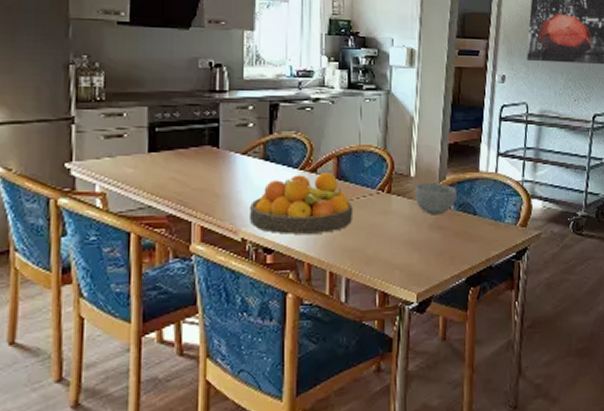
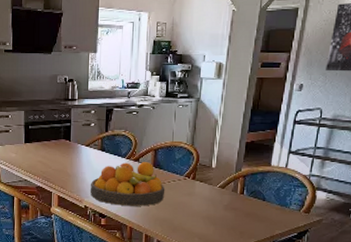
bowl: present [414,182,457,215] -> none [214,172,250,199]

